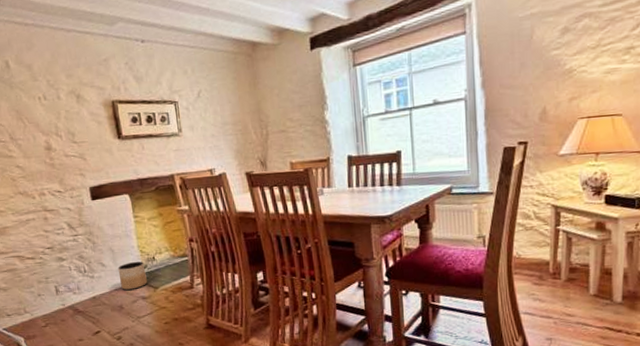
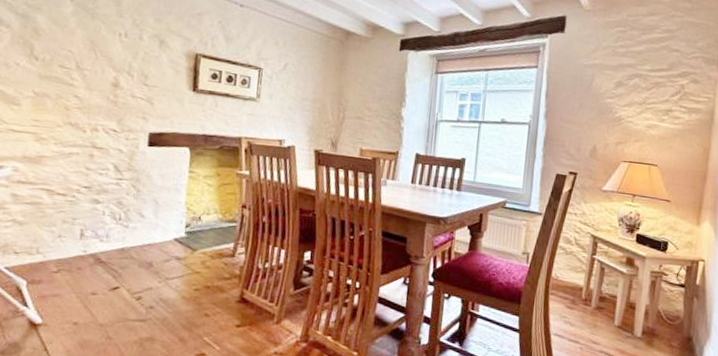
planter: present [118,261,147,290] -> none [156,218,188,248]

